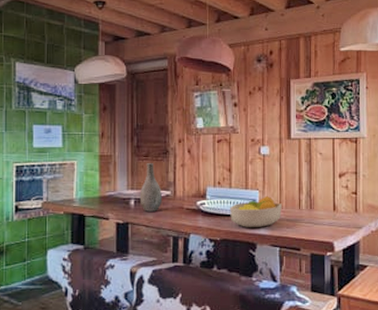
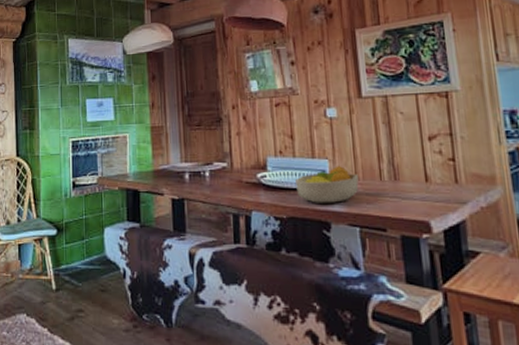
vase: present [139,163,163,212] -> none [194,133,219,186]

